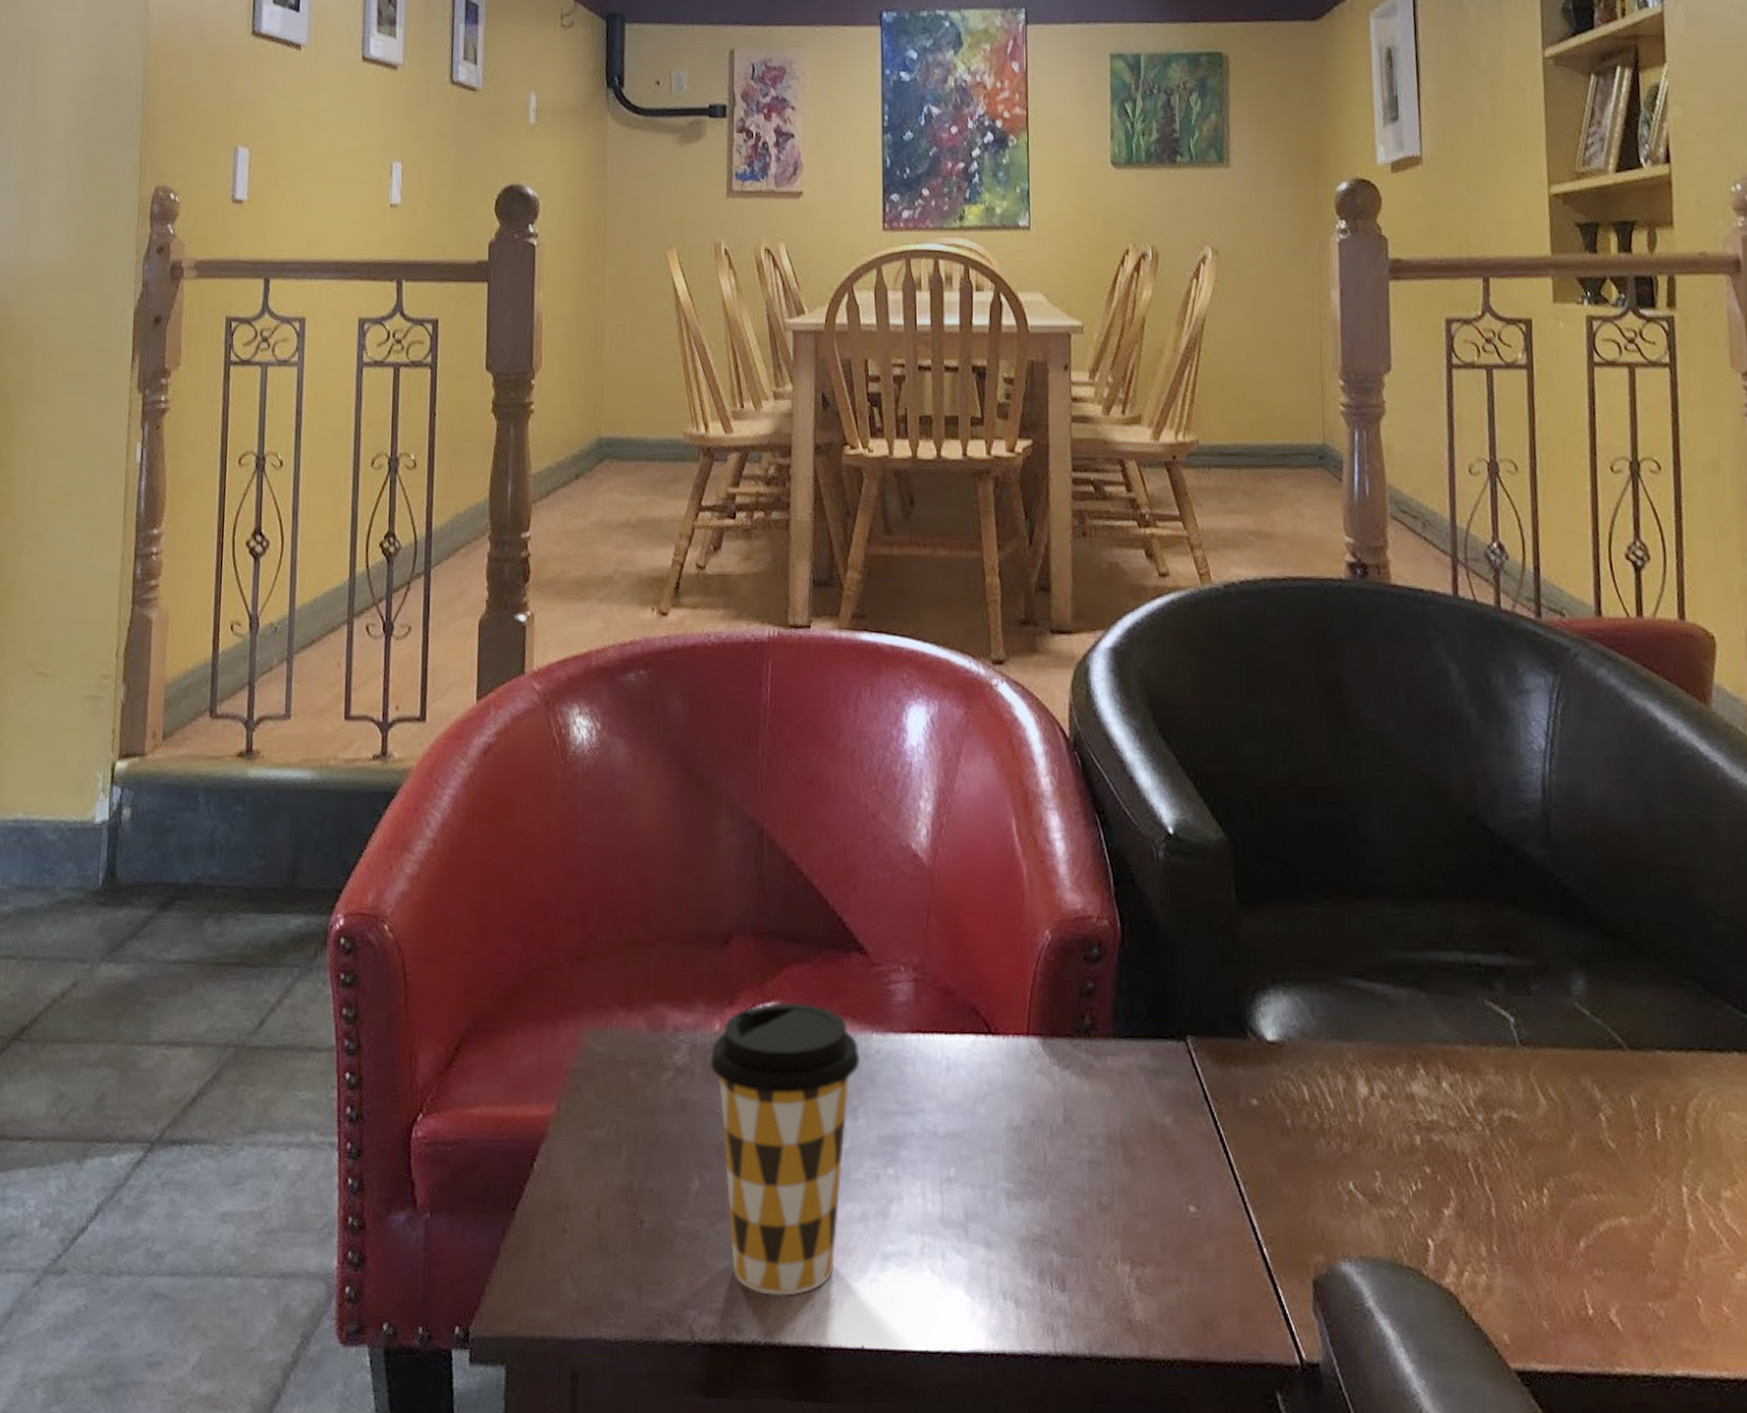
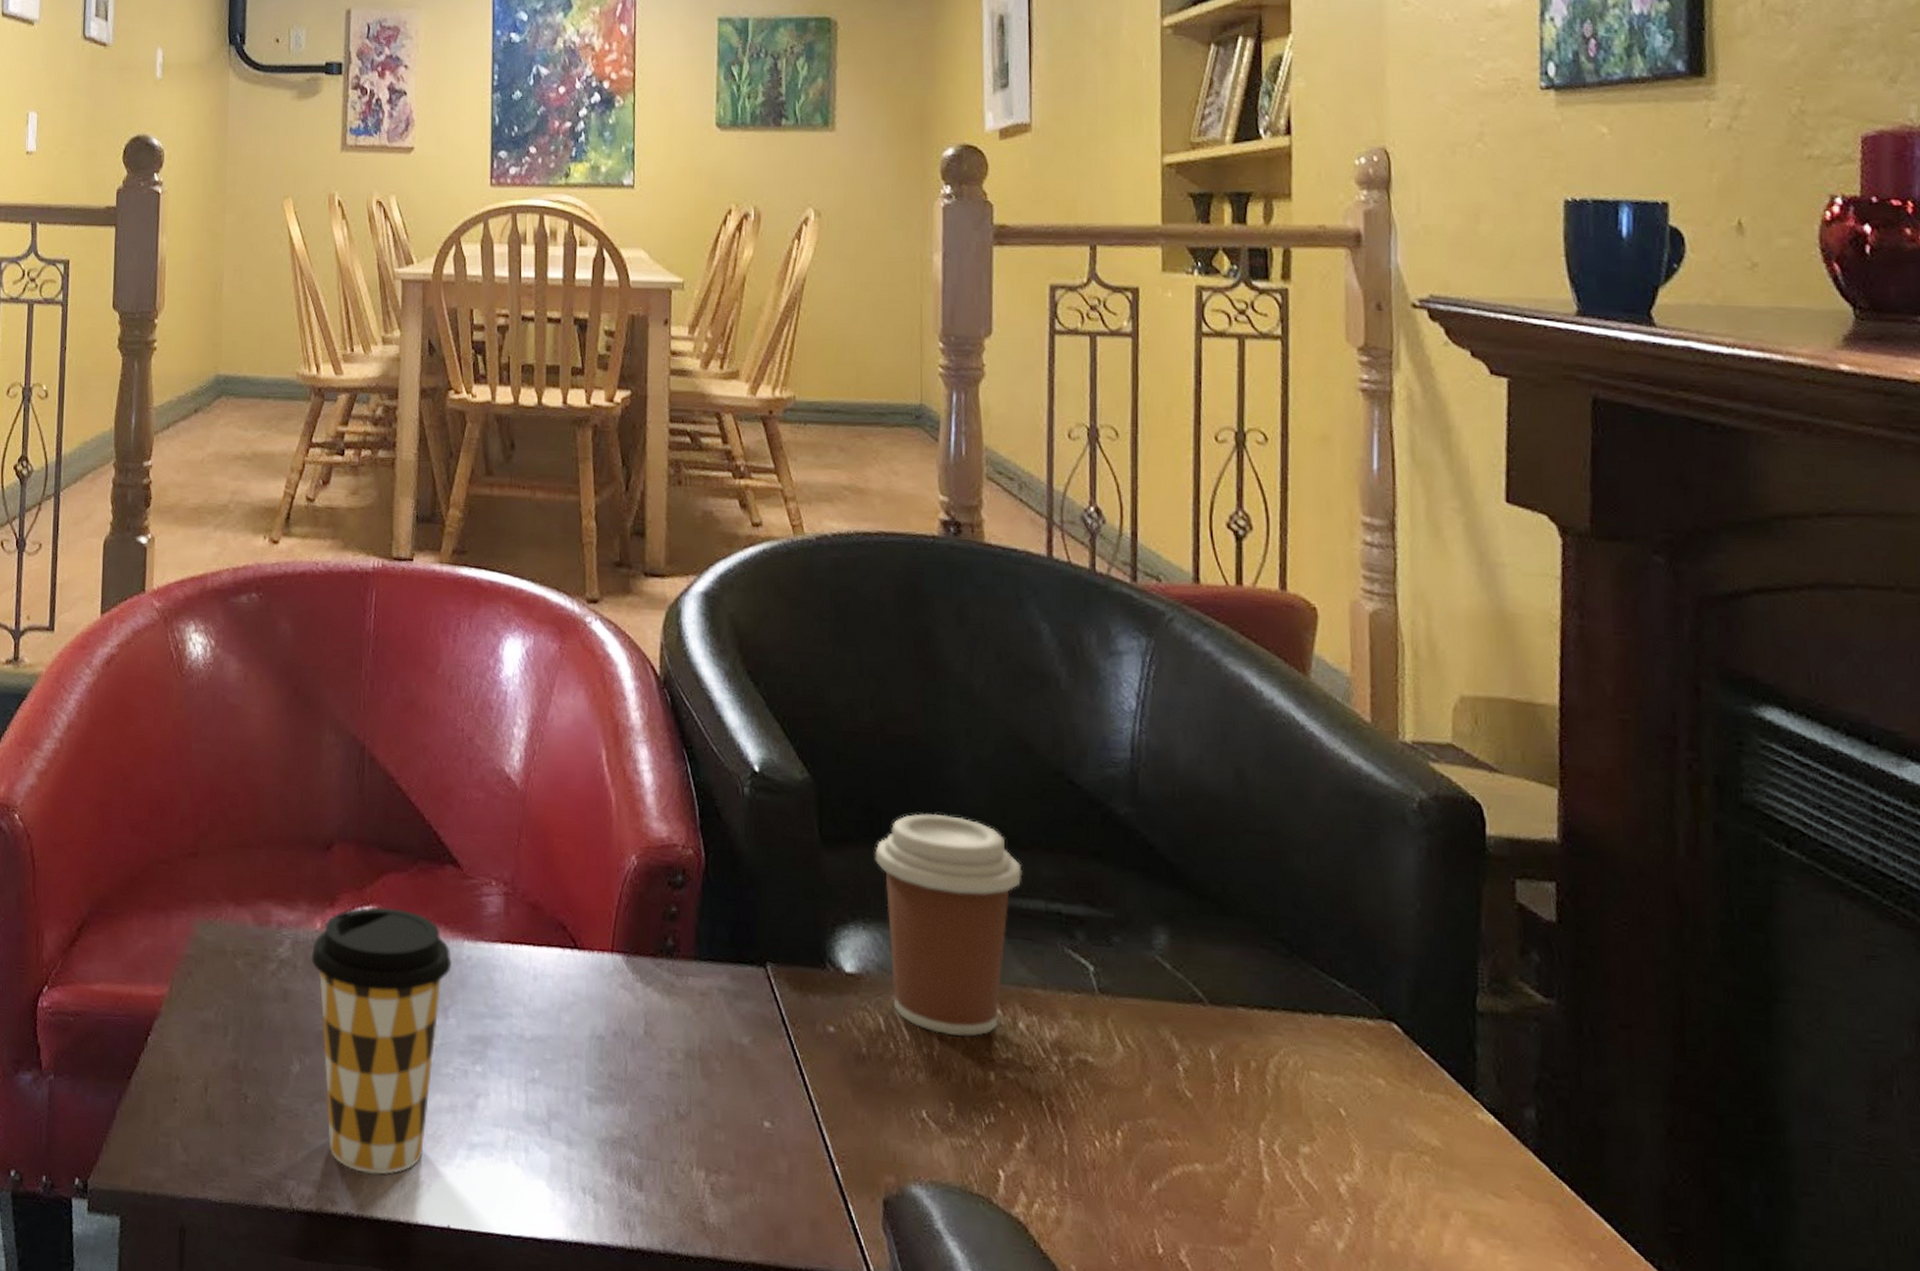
coffee cup: none [1292,867,1441,1101] -> present [875,813,1023,1037]

